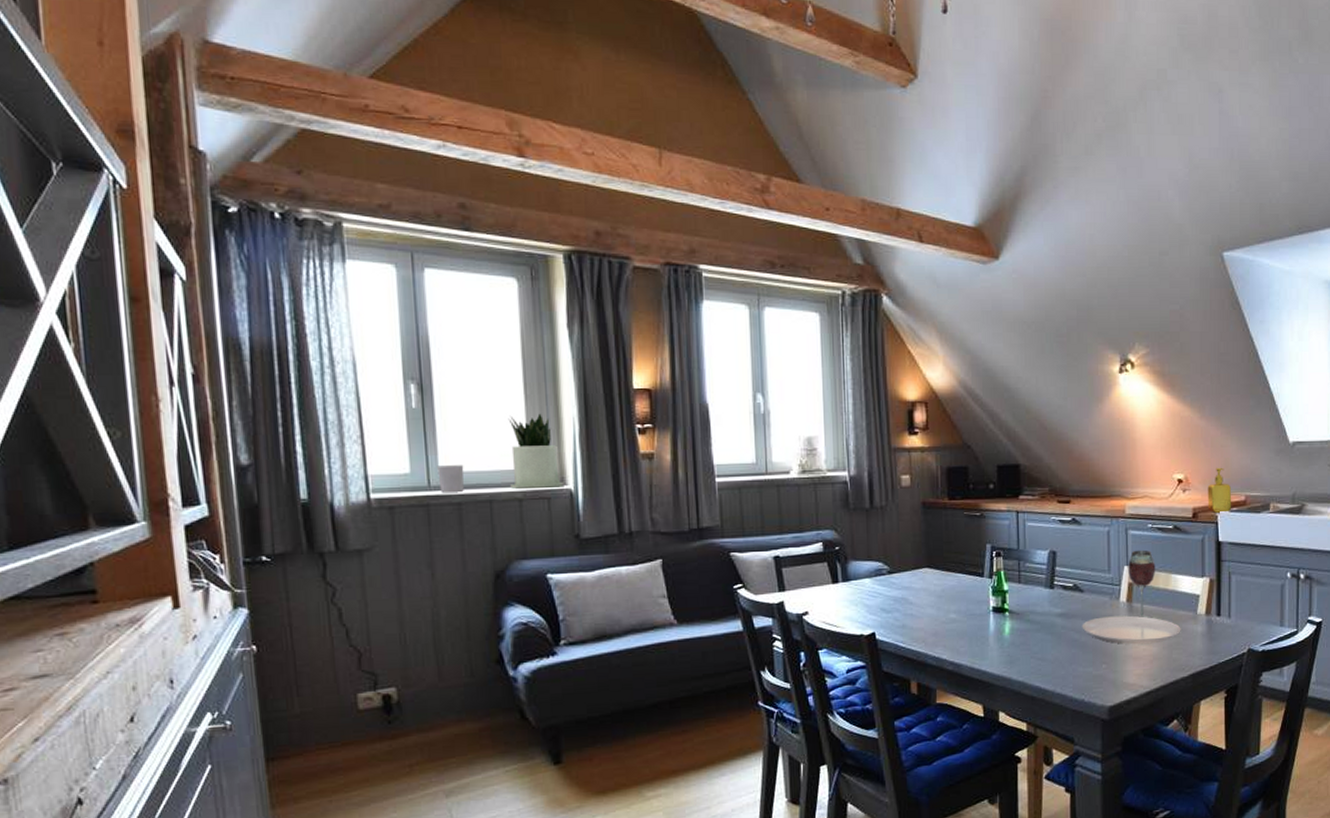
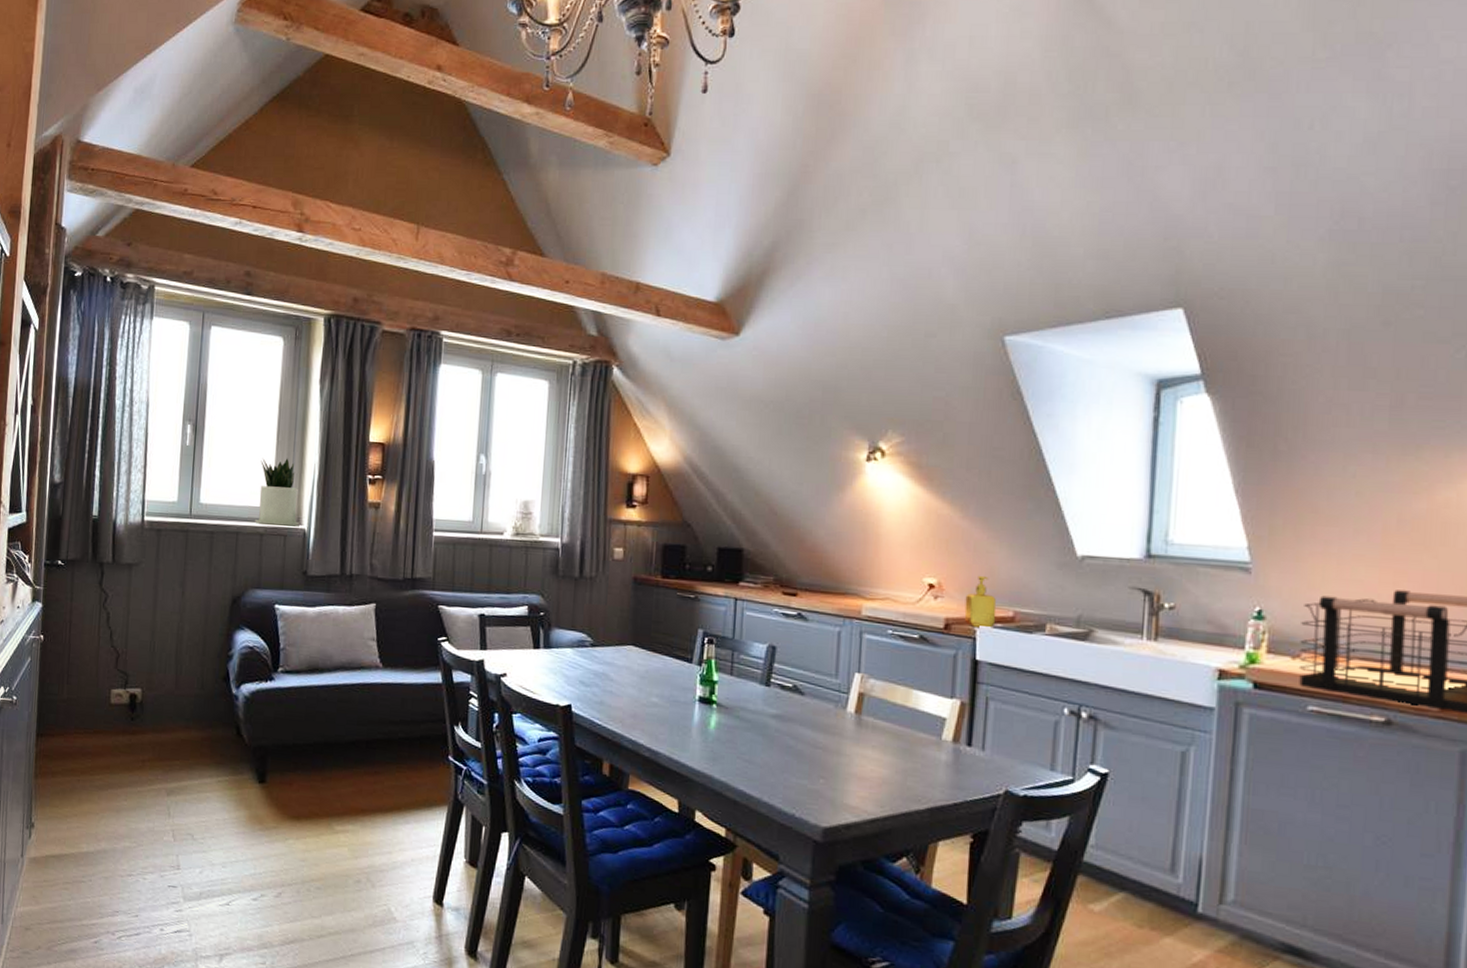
candle holder: present [437,465,464,494] -> none [198,497,220,523]
plate: present [1082,615,1181,645] -> none [799,725,920,766]
wineglass: present [1128,550,1156,619] -> none [859,656,894,737]

